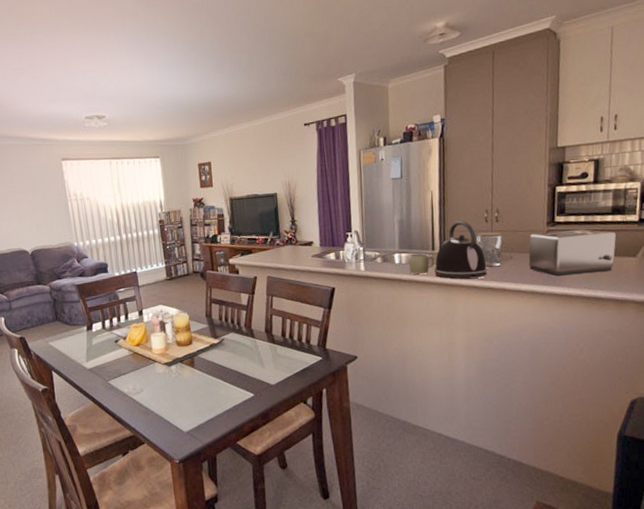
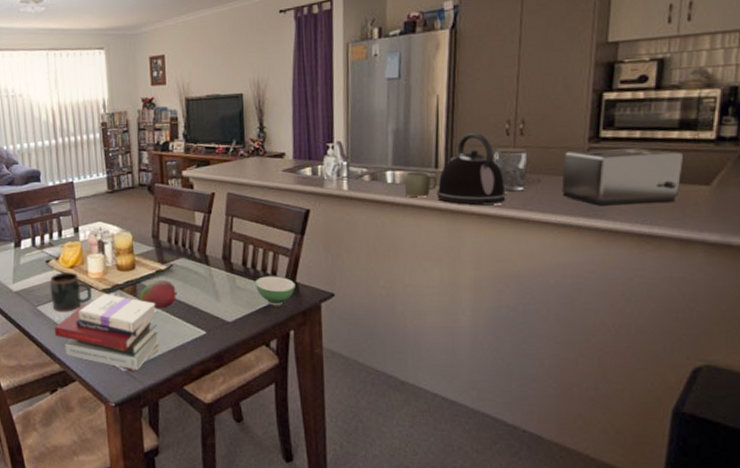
mug: none [118,349,156,384] -> present [49,272,93,311]
books: none [124,366,215,432] -> present [54,294,160,371]
fruit: none [196,352,229,377] -> present [139,280,178,309]
bowl: none [292,344,326,369] -> present [254,276,296,306]

